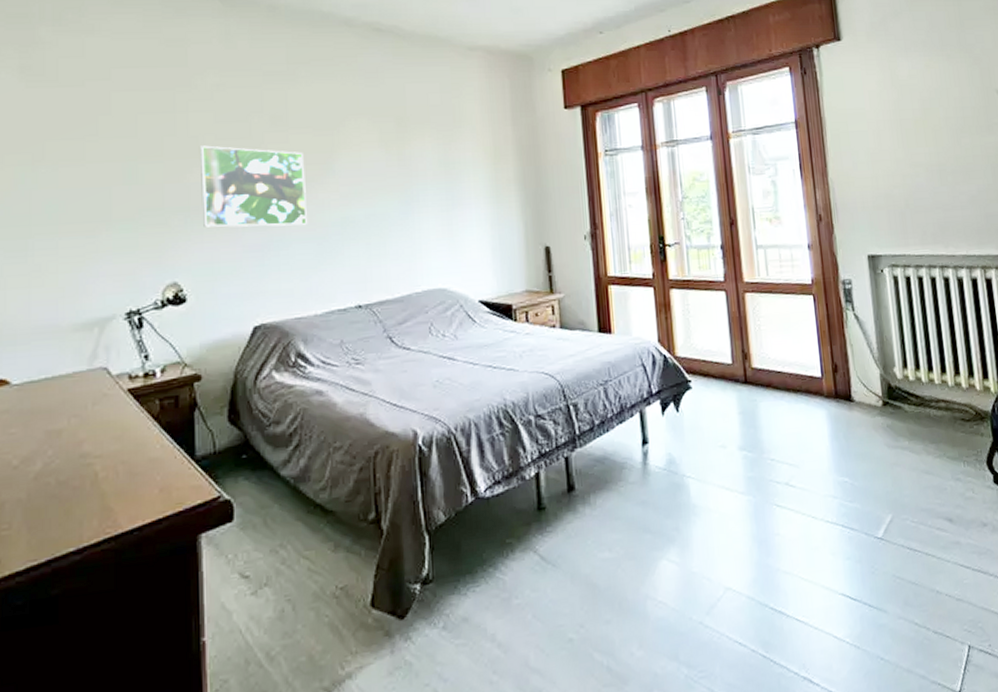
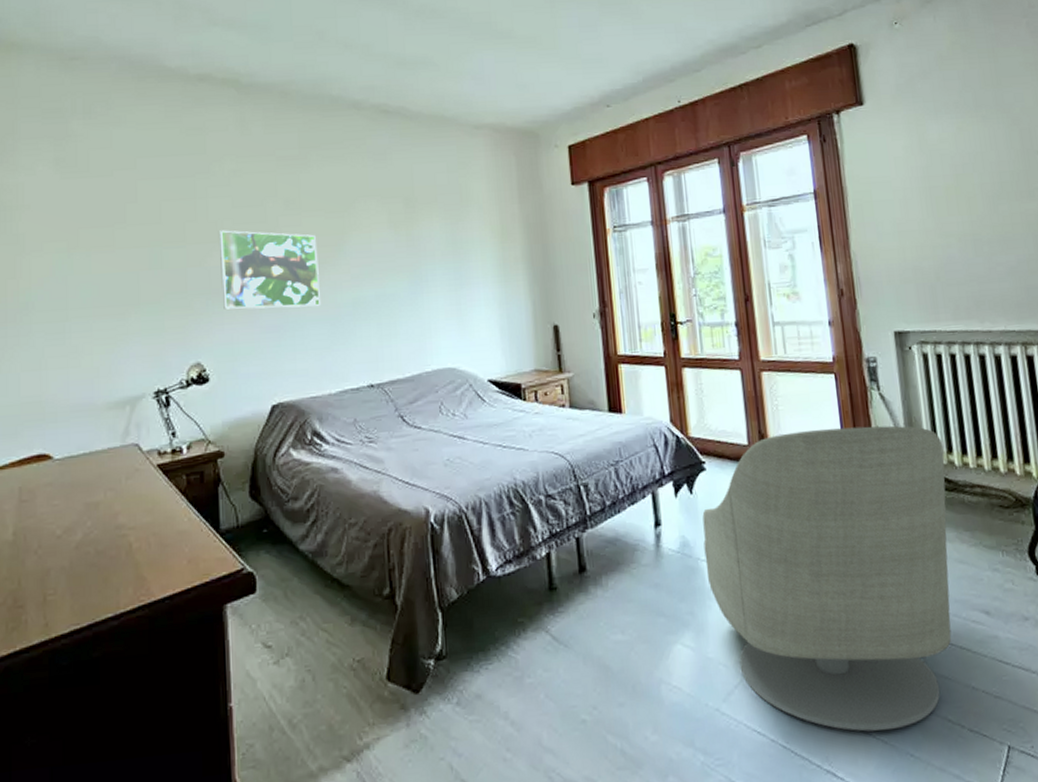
armchair: none [688,344,918,638] -> present [702,425,952,732]

